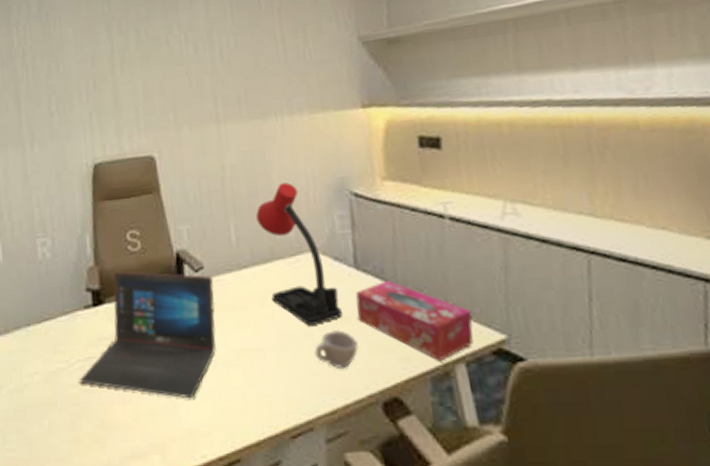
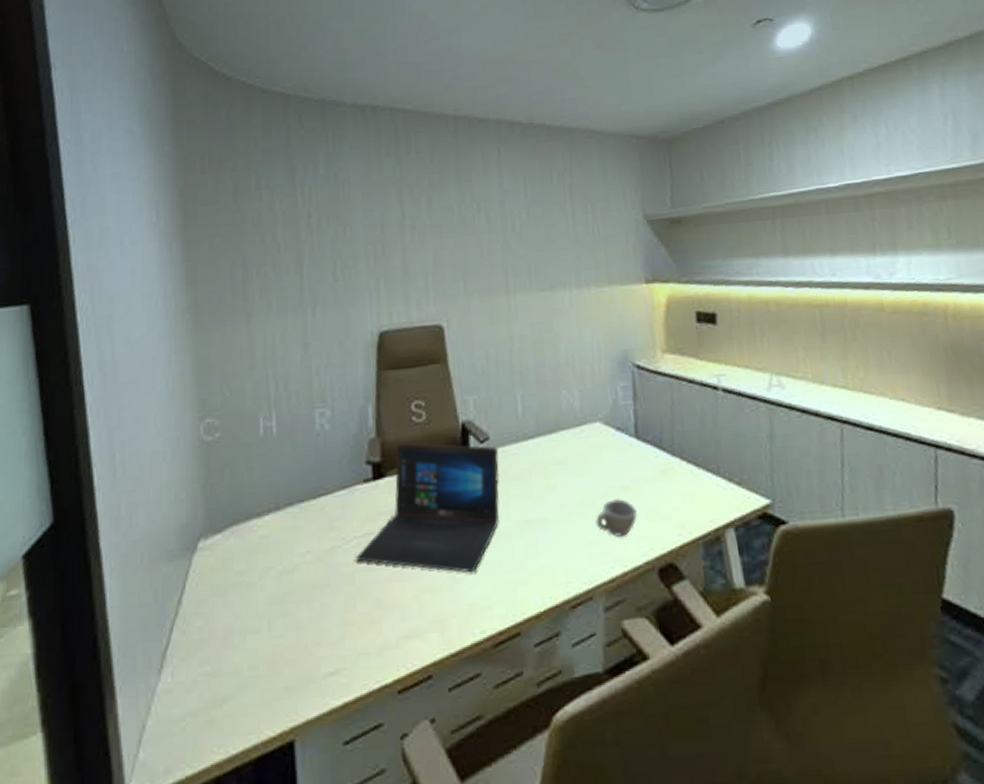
desk lamp: present [255,182,342,326] -> none [542,354,623,495]
tissue box: present [355,280,474,362] -> none [635,449,742,527]

